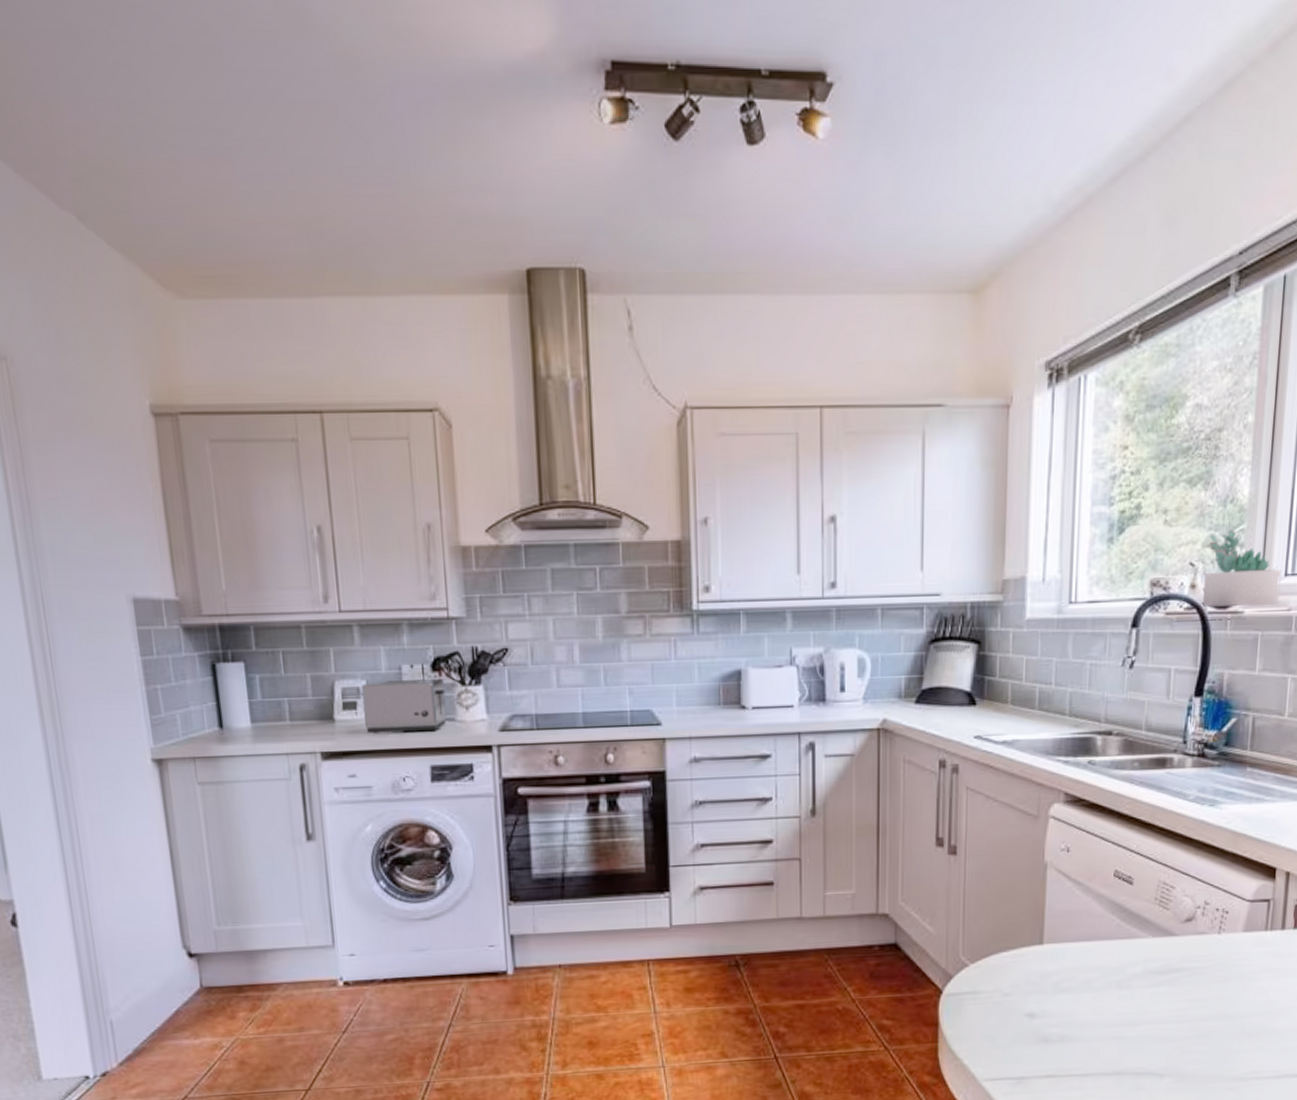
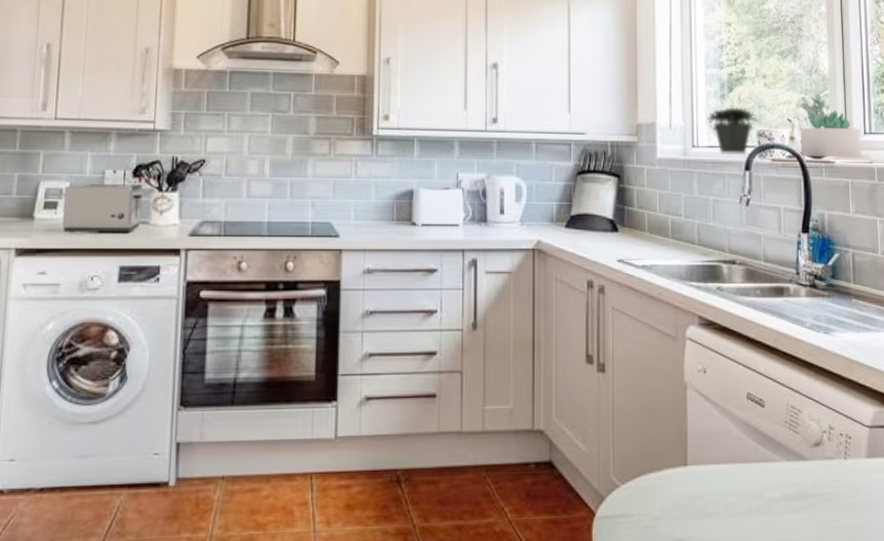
potted plant: none [1089,501,1158,610] -> present [707,67,758,155]

